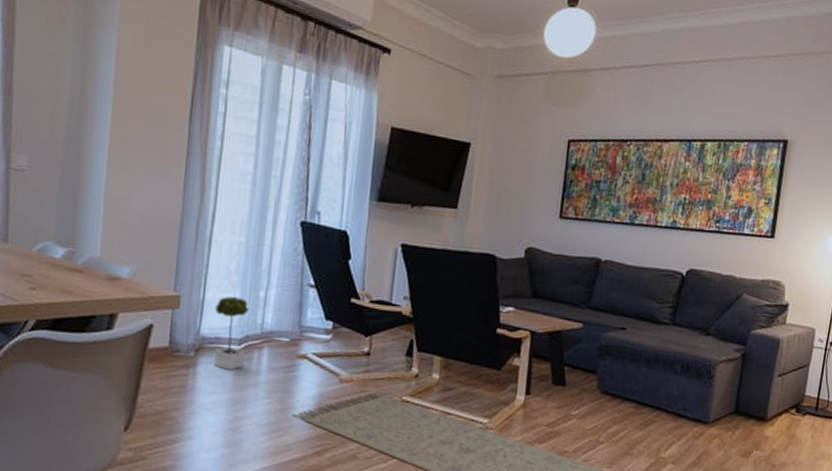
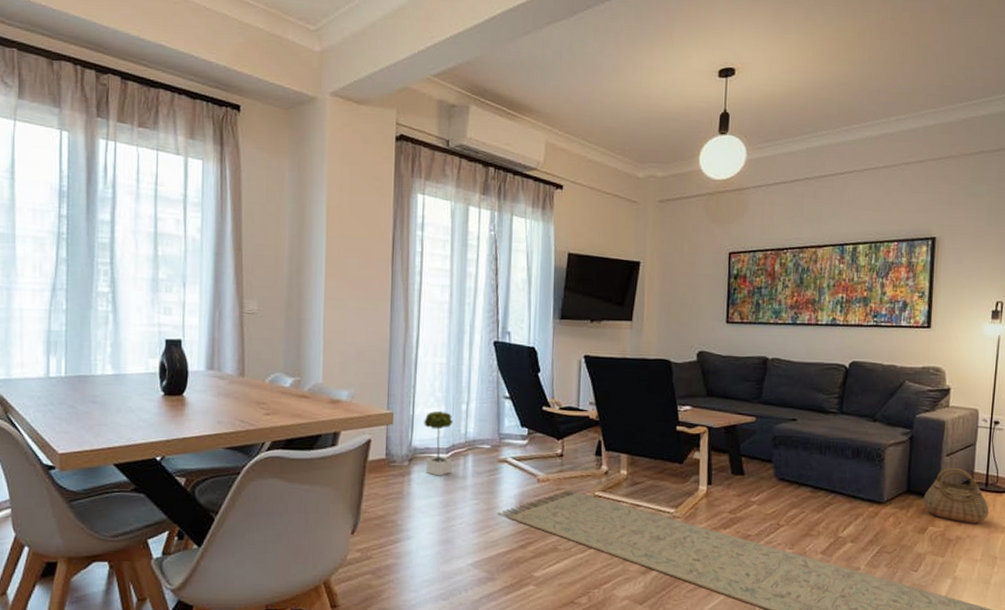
basket: none [750,389,817,449] -> present [923,467,989,523]

